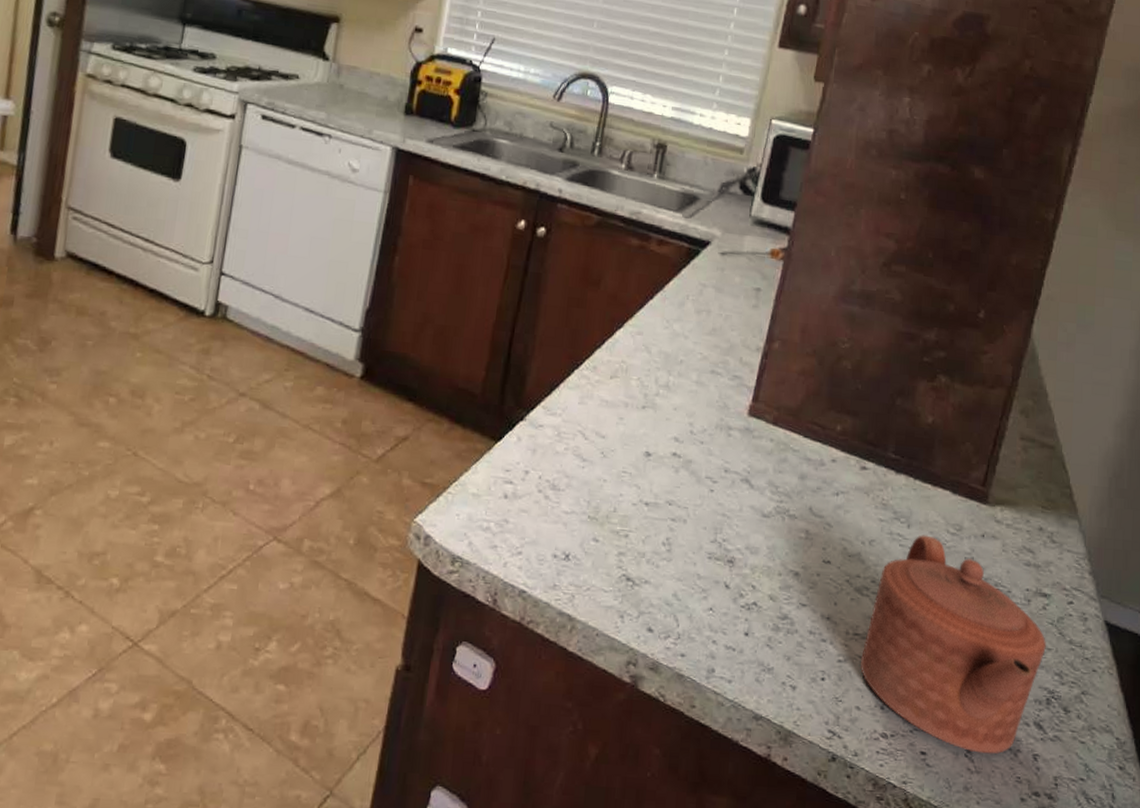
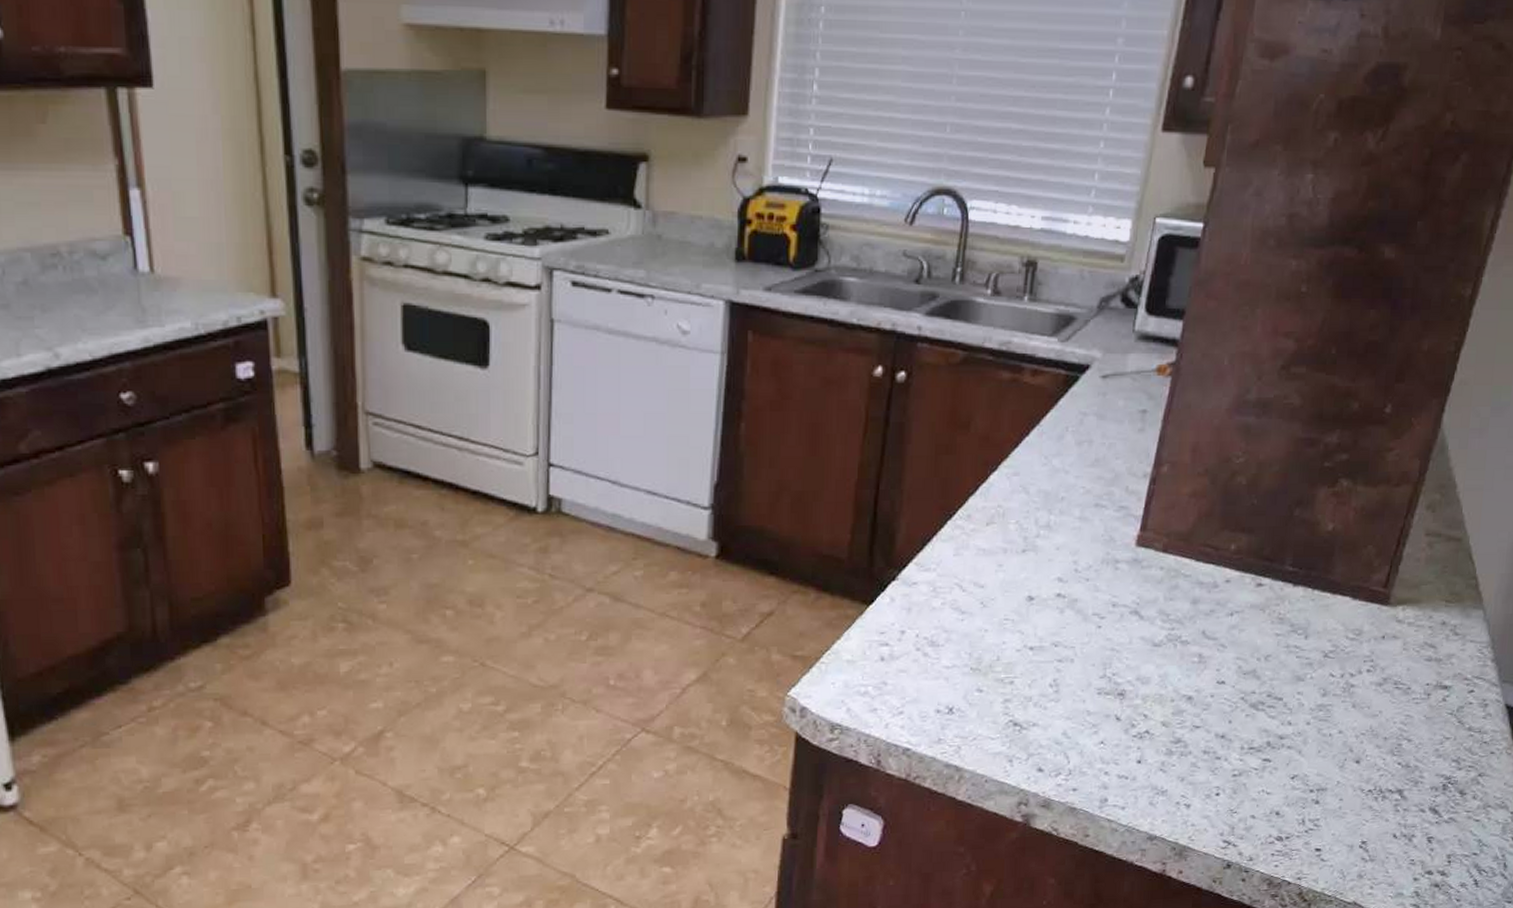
teapot: present [859,535,1046,754] -> none [1255,644,1445,843]

